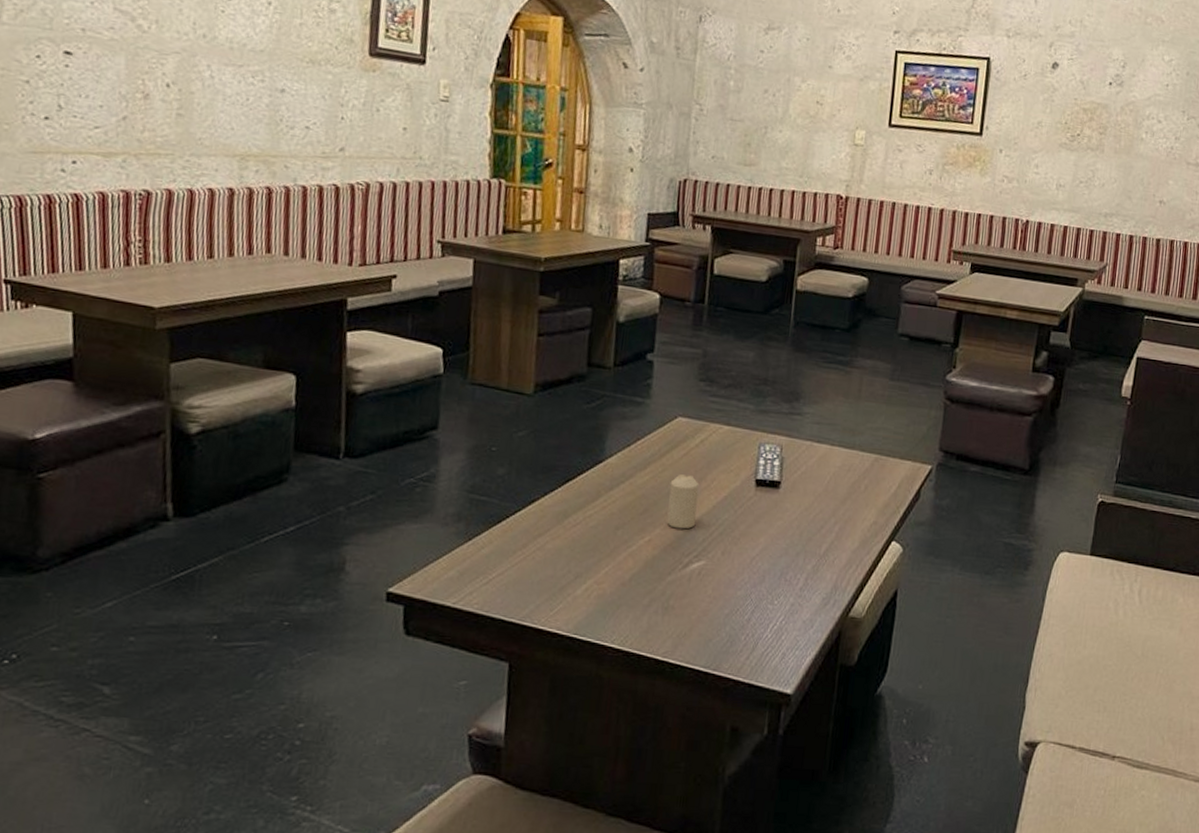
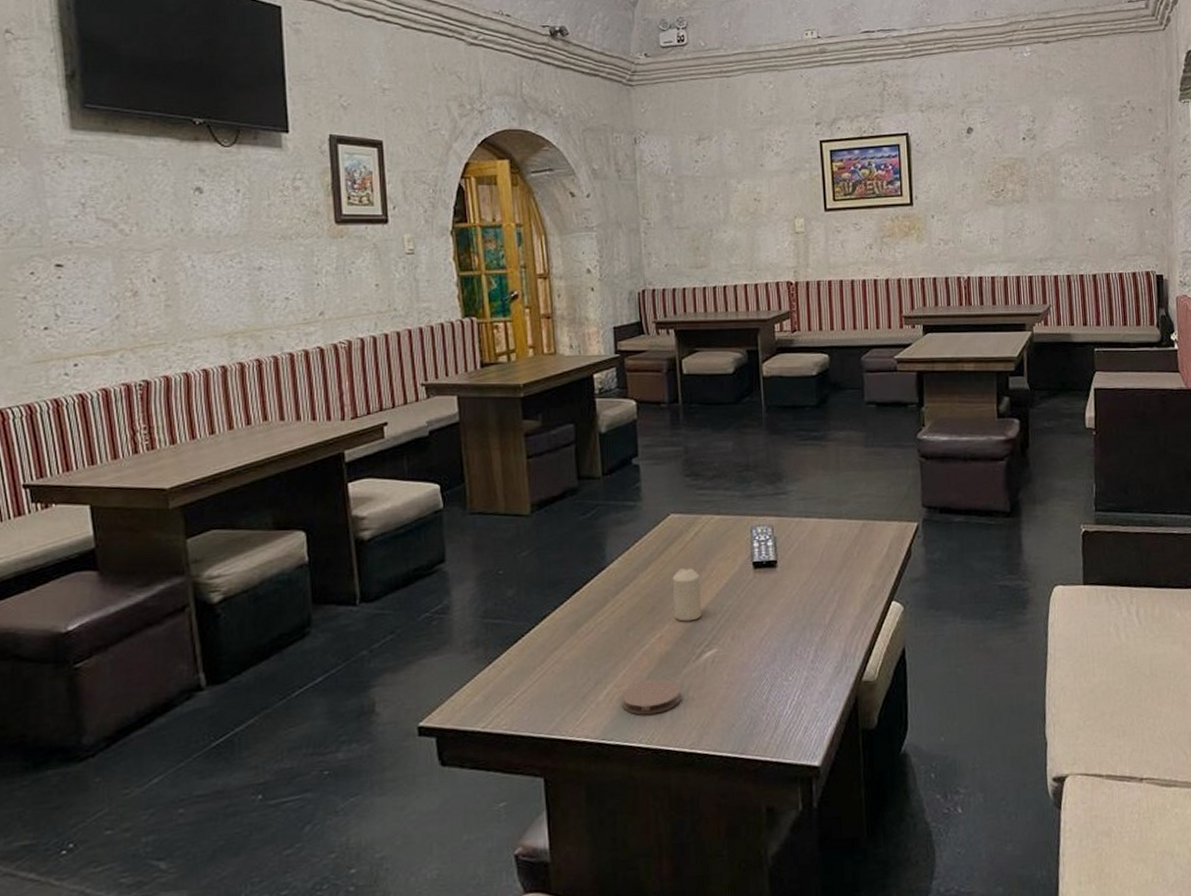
coaster: none [599,581,662,617] -> present [622,679,681,715]

